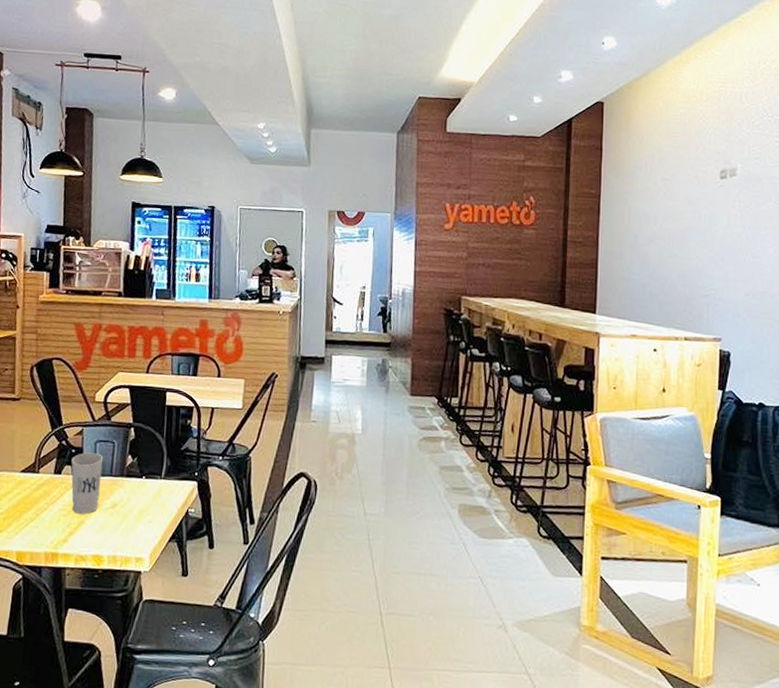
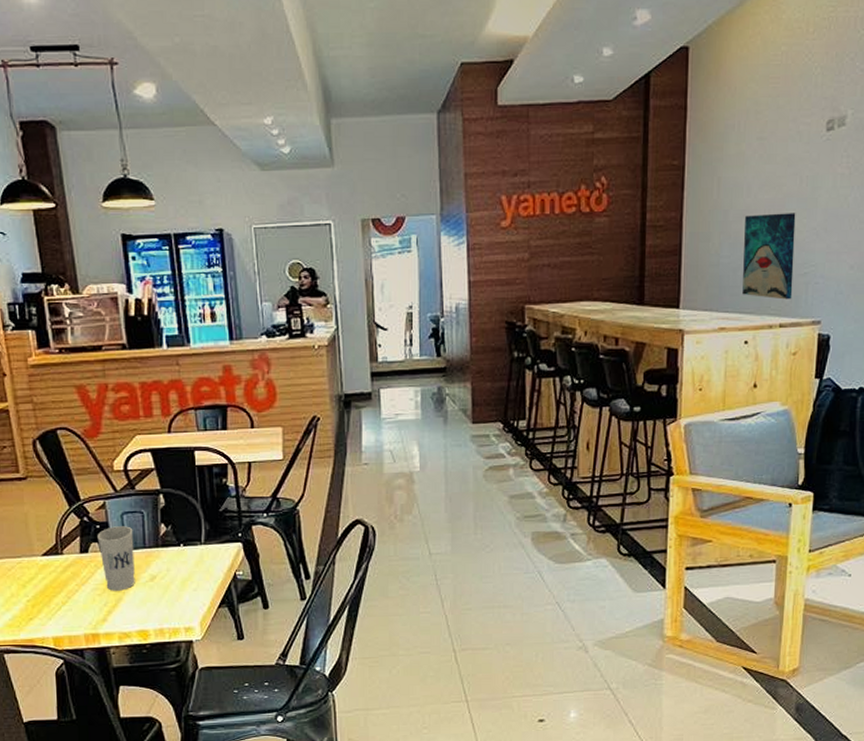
wall art: none [651,241,696,317] -> present [742,213,796,300]

